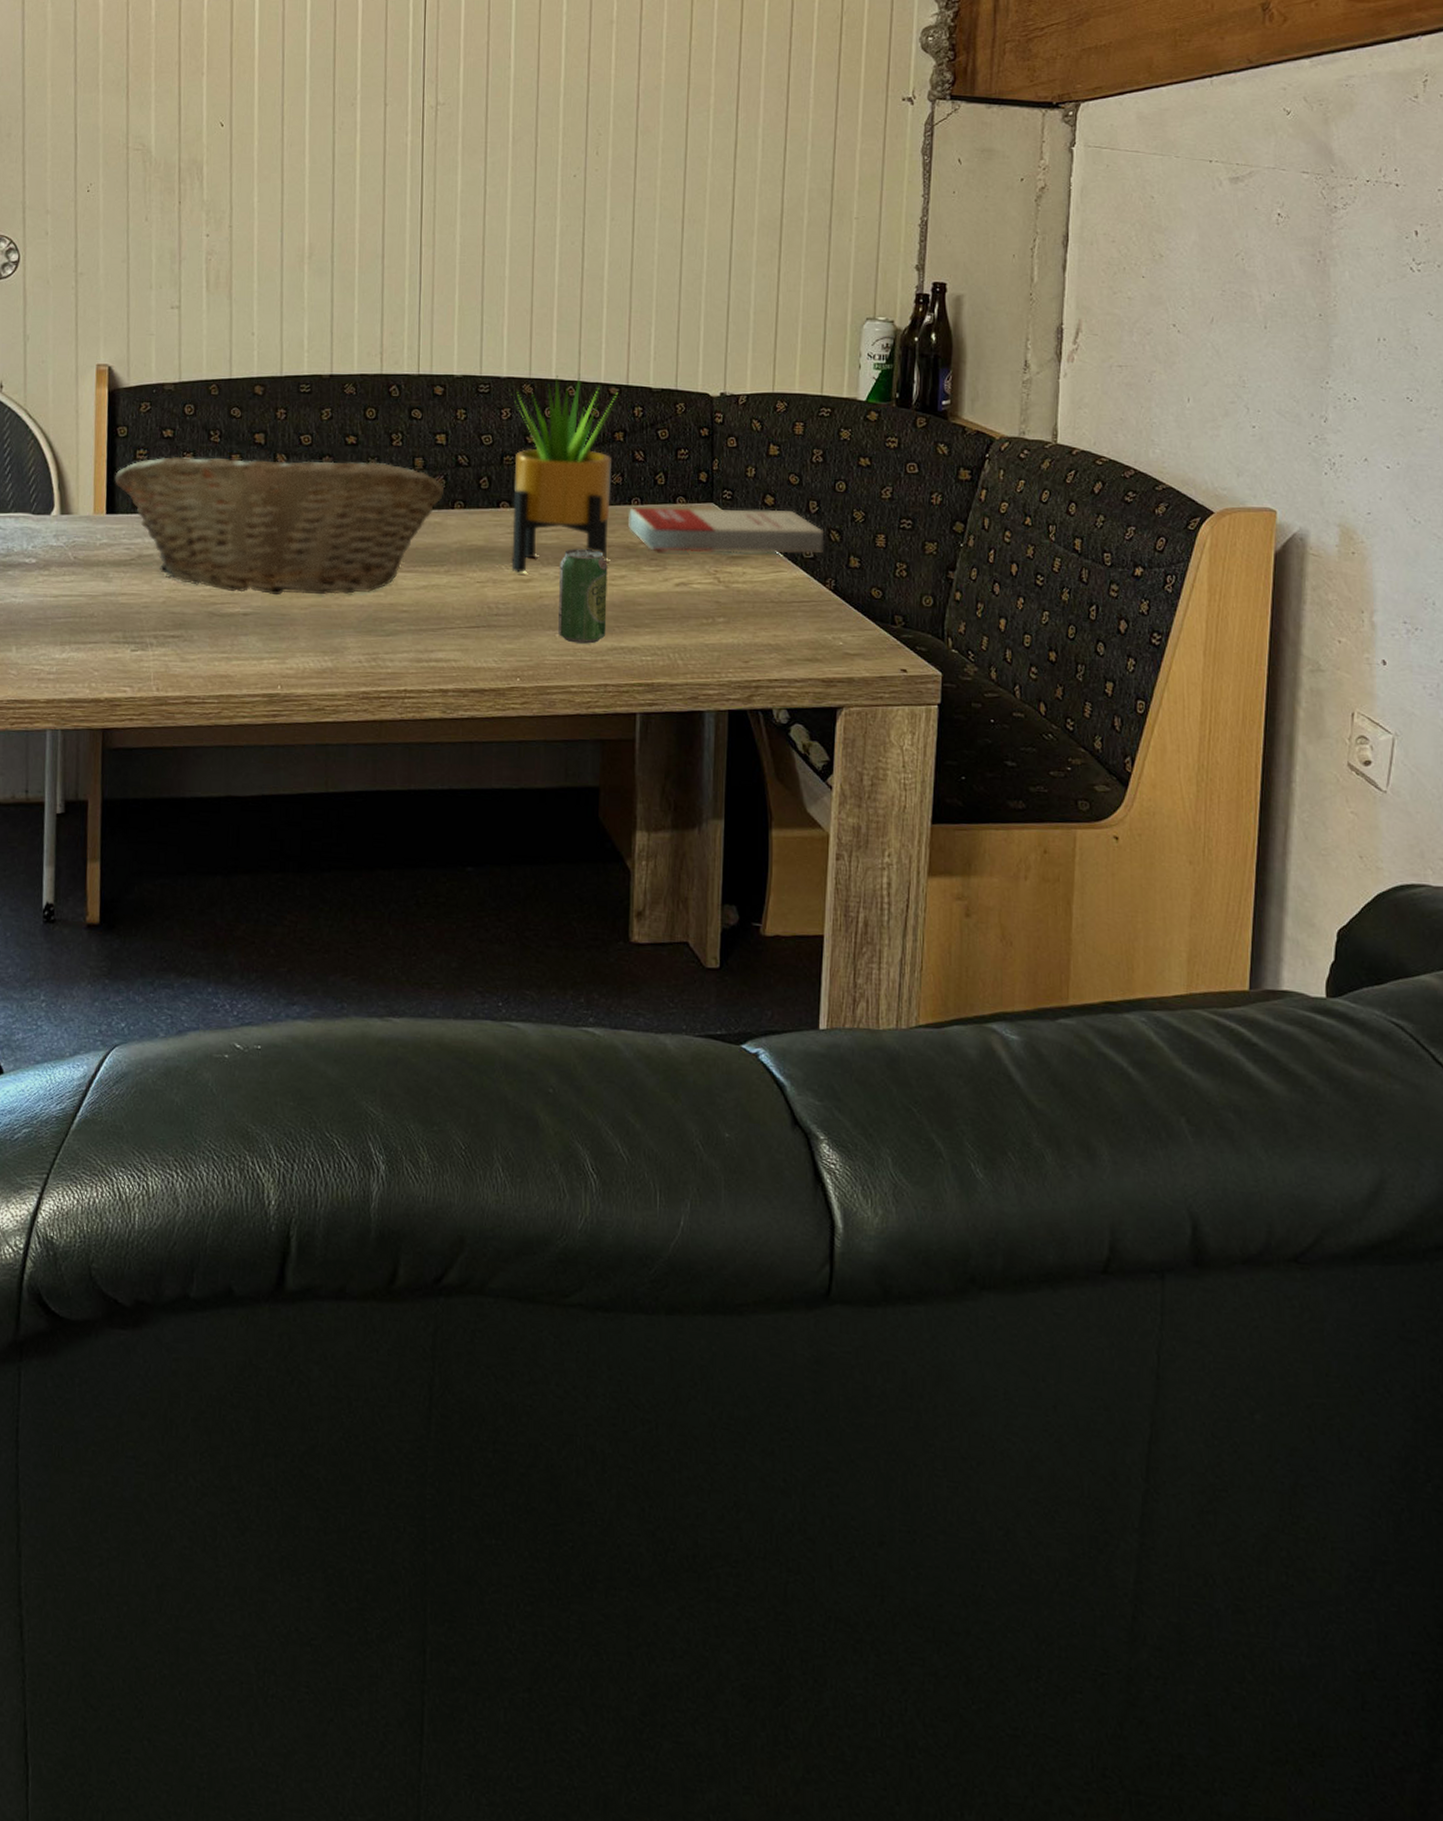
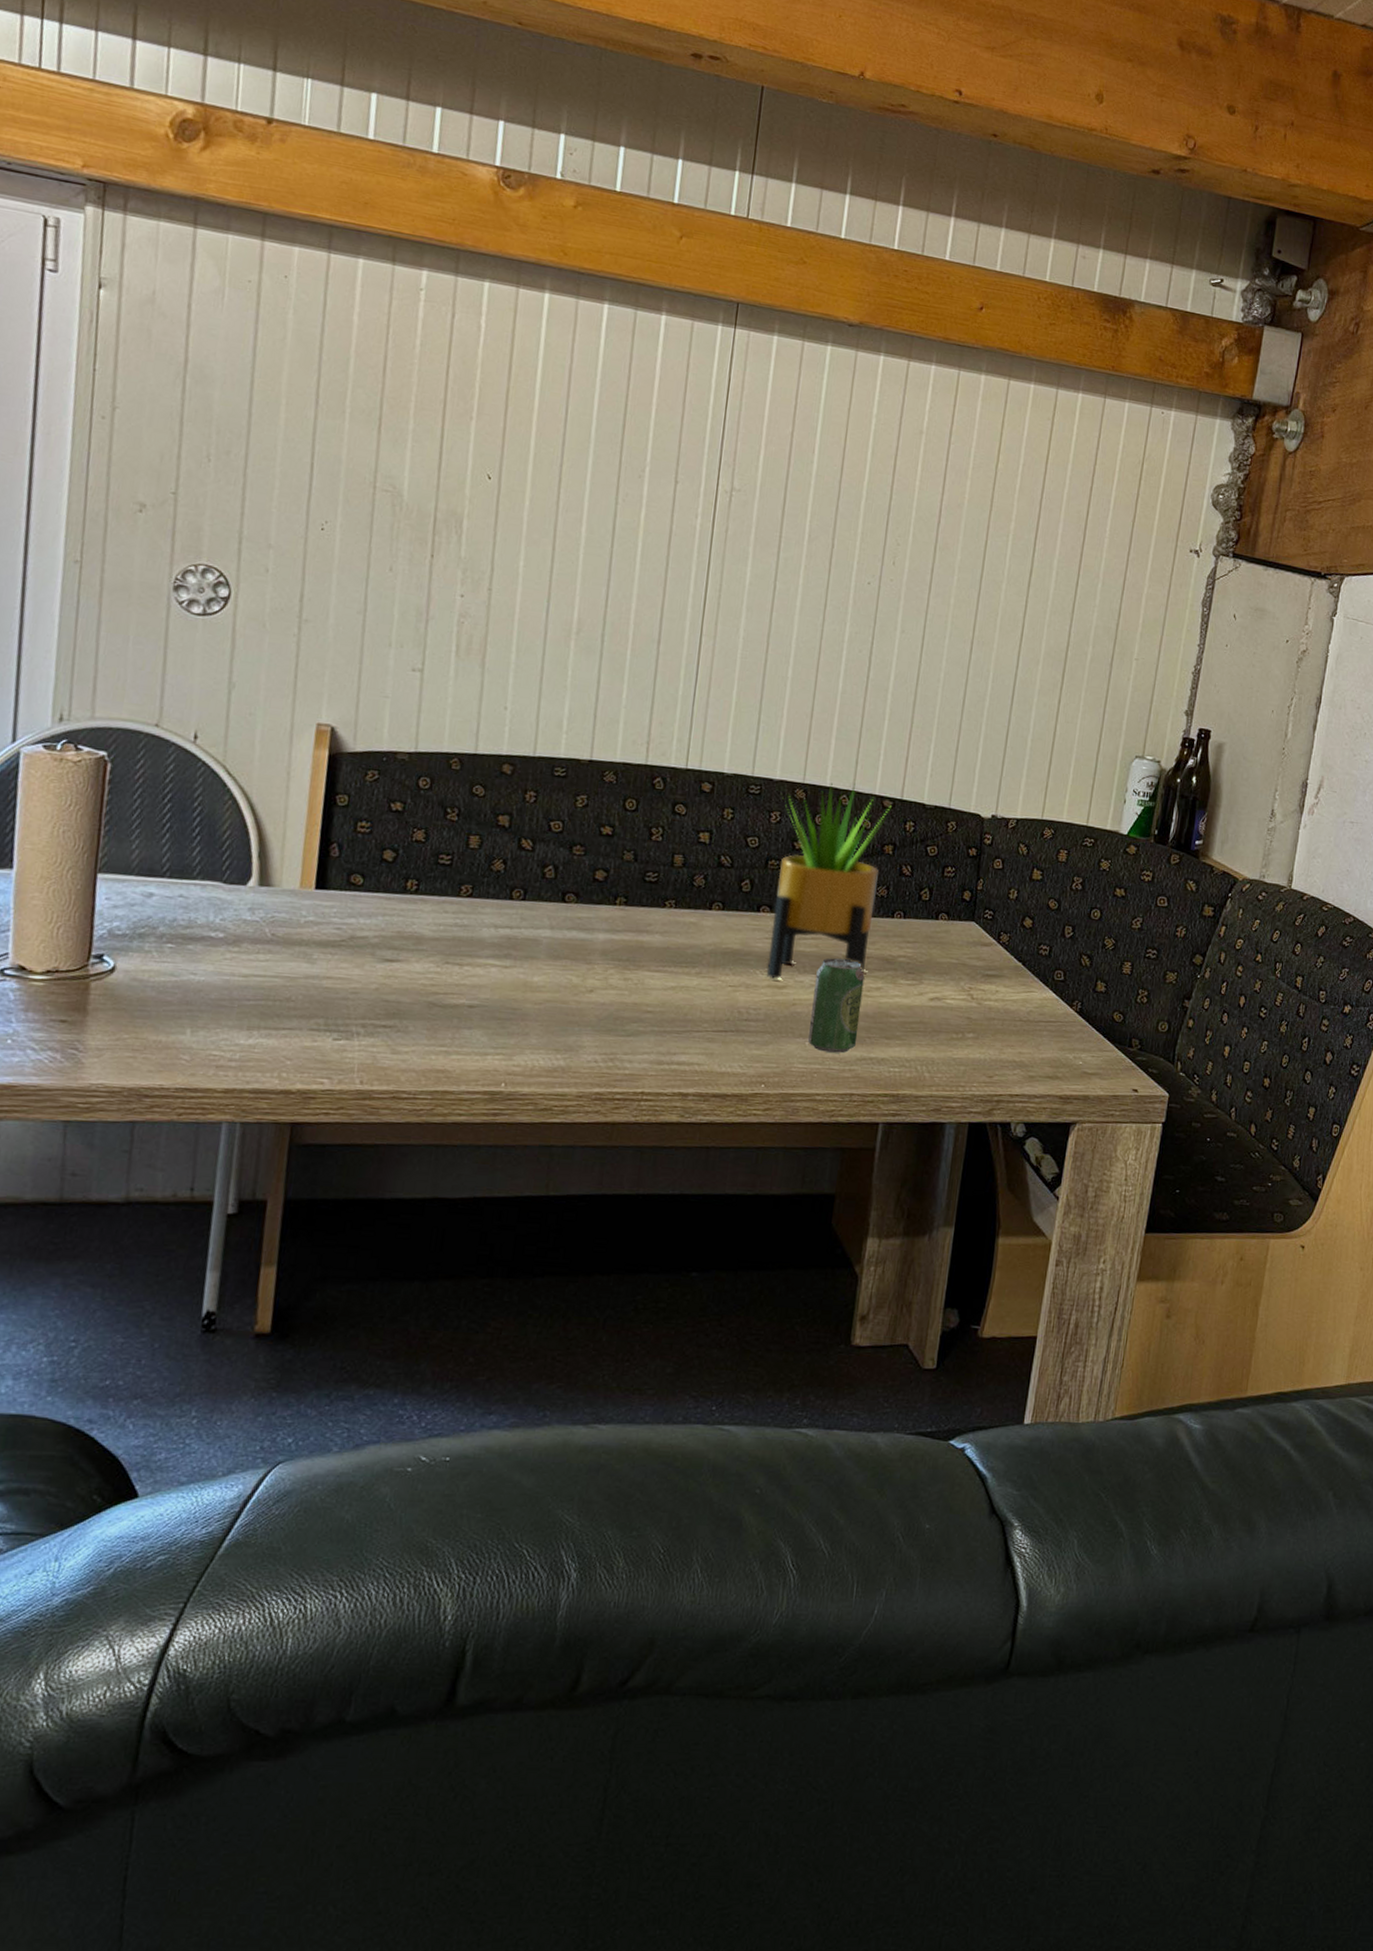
fruit basket: present [115,452,444,596] -> none [328,832,703,991]
book: present [628,506,825,554] -> none [889,920,1076,976]

